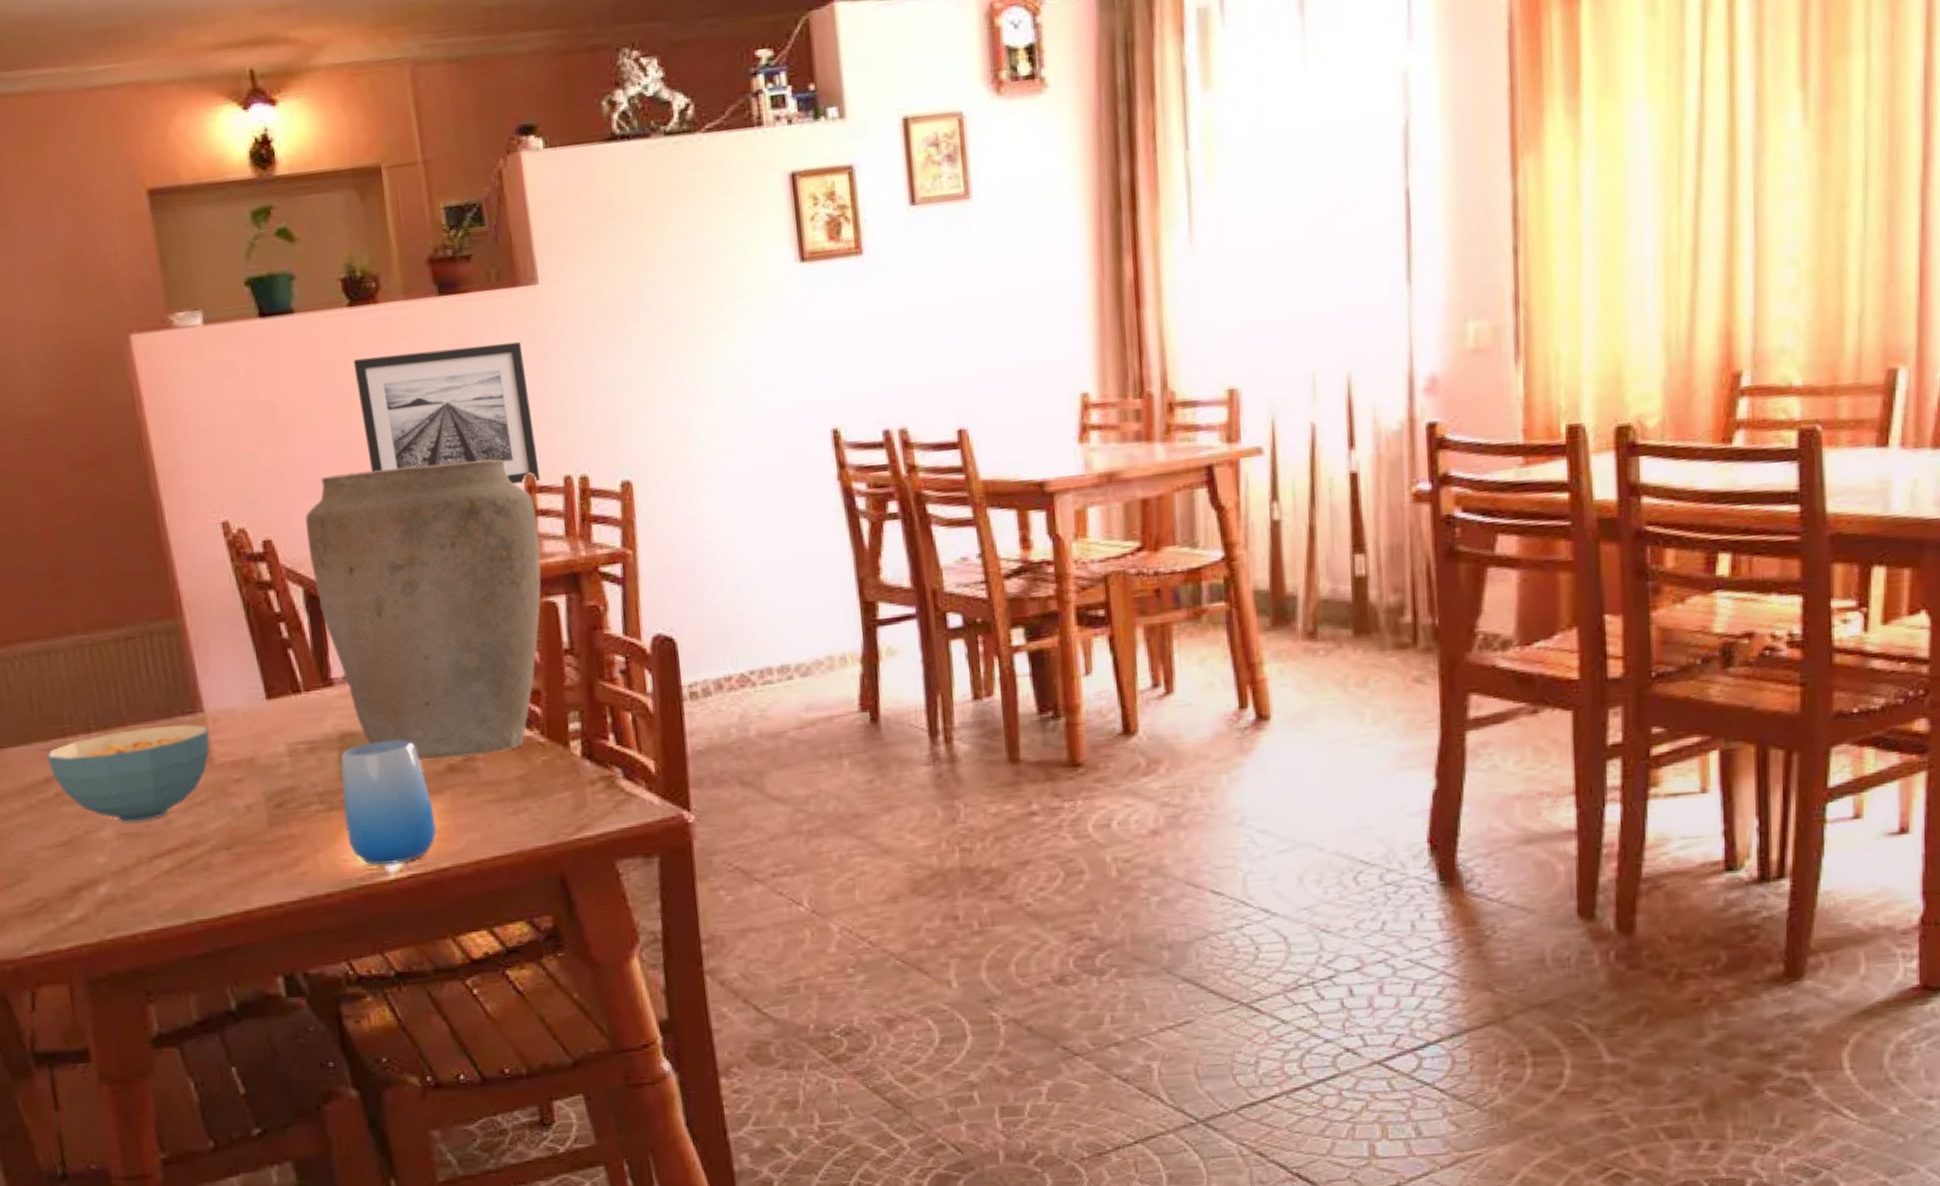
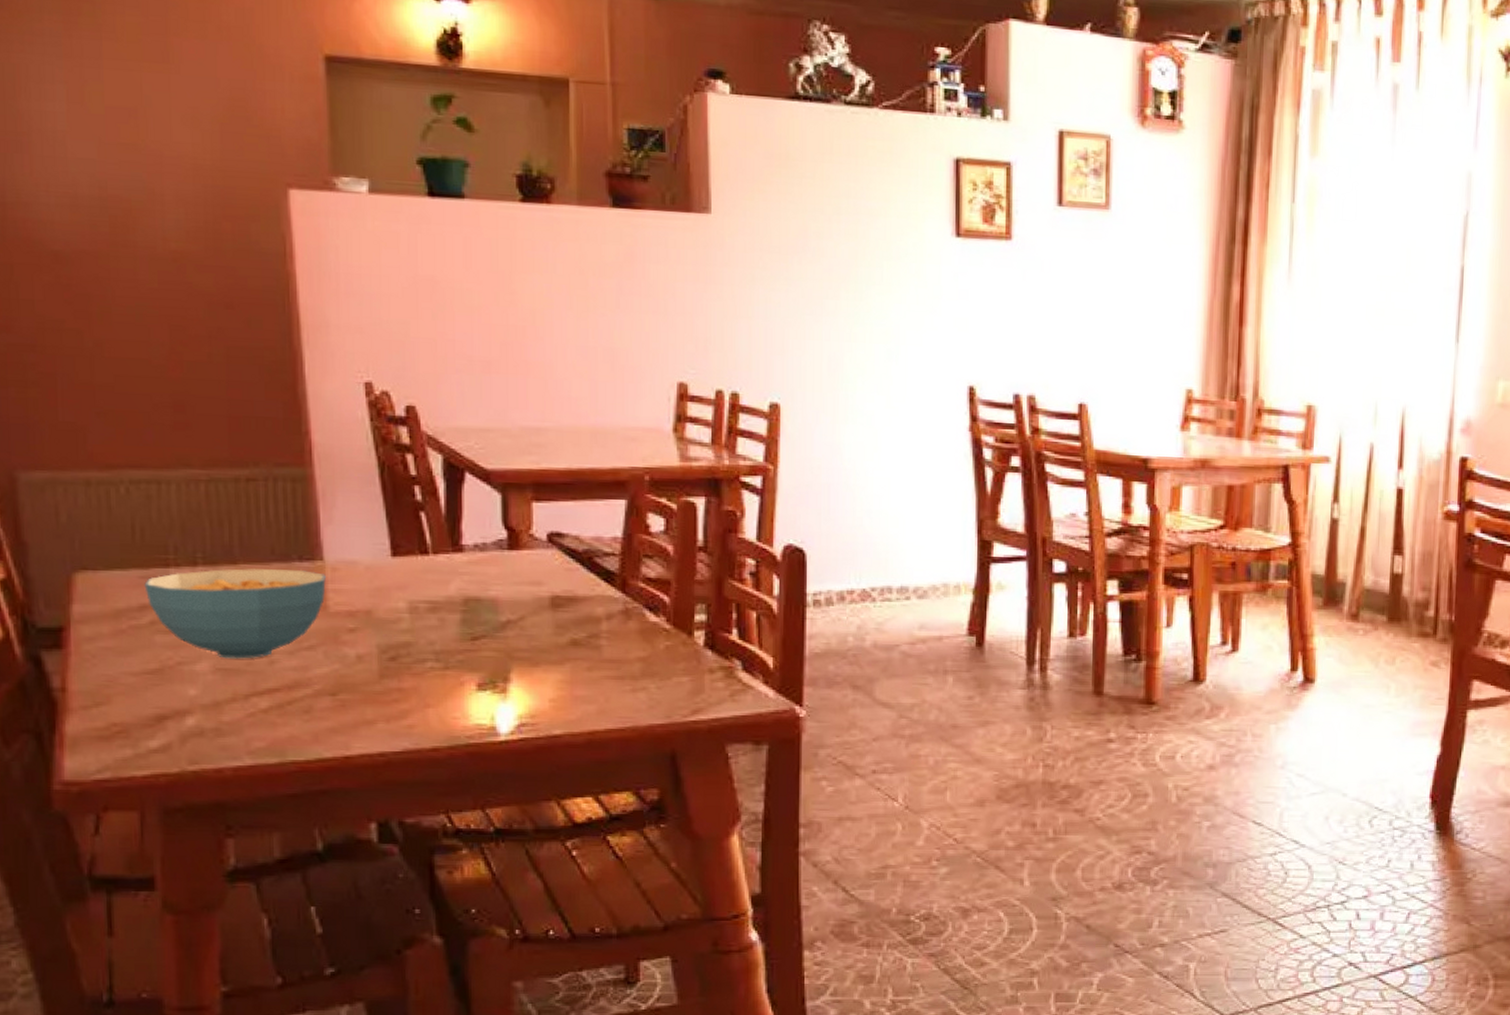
vase: present [305,459,541,760] -> none [452,355,686,634]
cup: present [341,739,436,865] -> none [460,609,552,727]
wall art: present [353,341,540,485] -> none [519,252,693,391]

